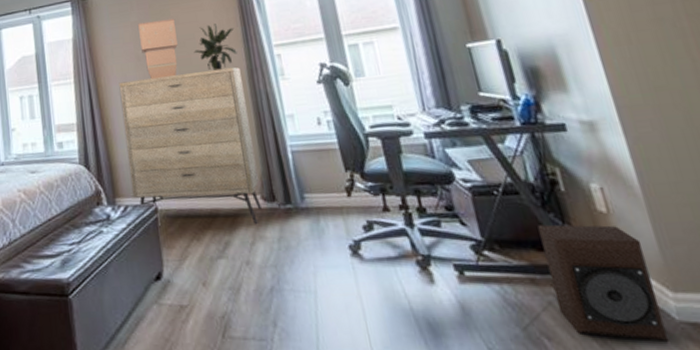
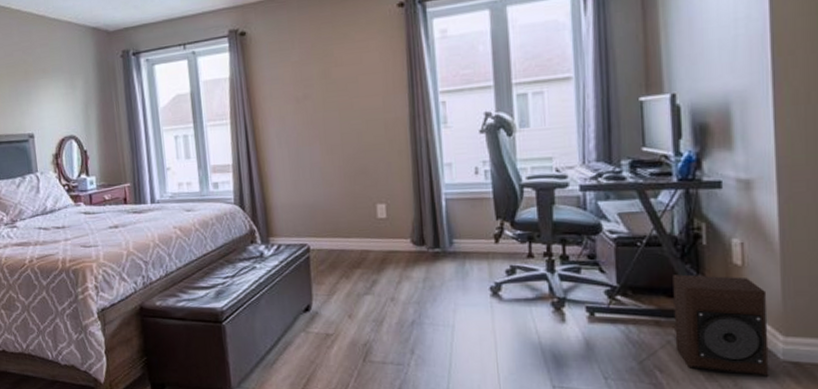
dresser: present [118,66,262,224] -> none [276,113,411,265]
decorative box: present [138,18,178,80] -> none [299,59,339,123]
potted plant: present [193,24,237,70] -> none [355,67,401,116]

